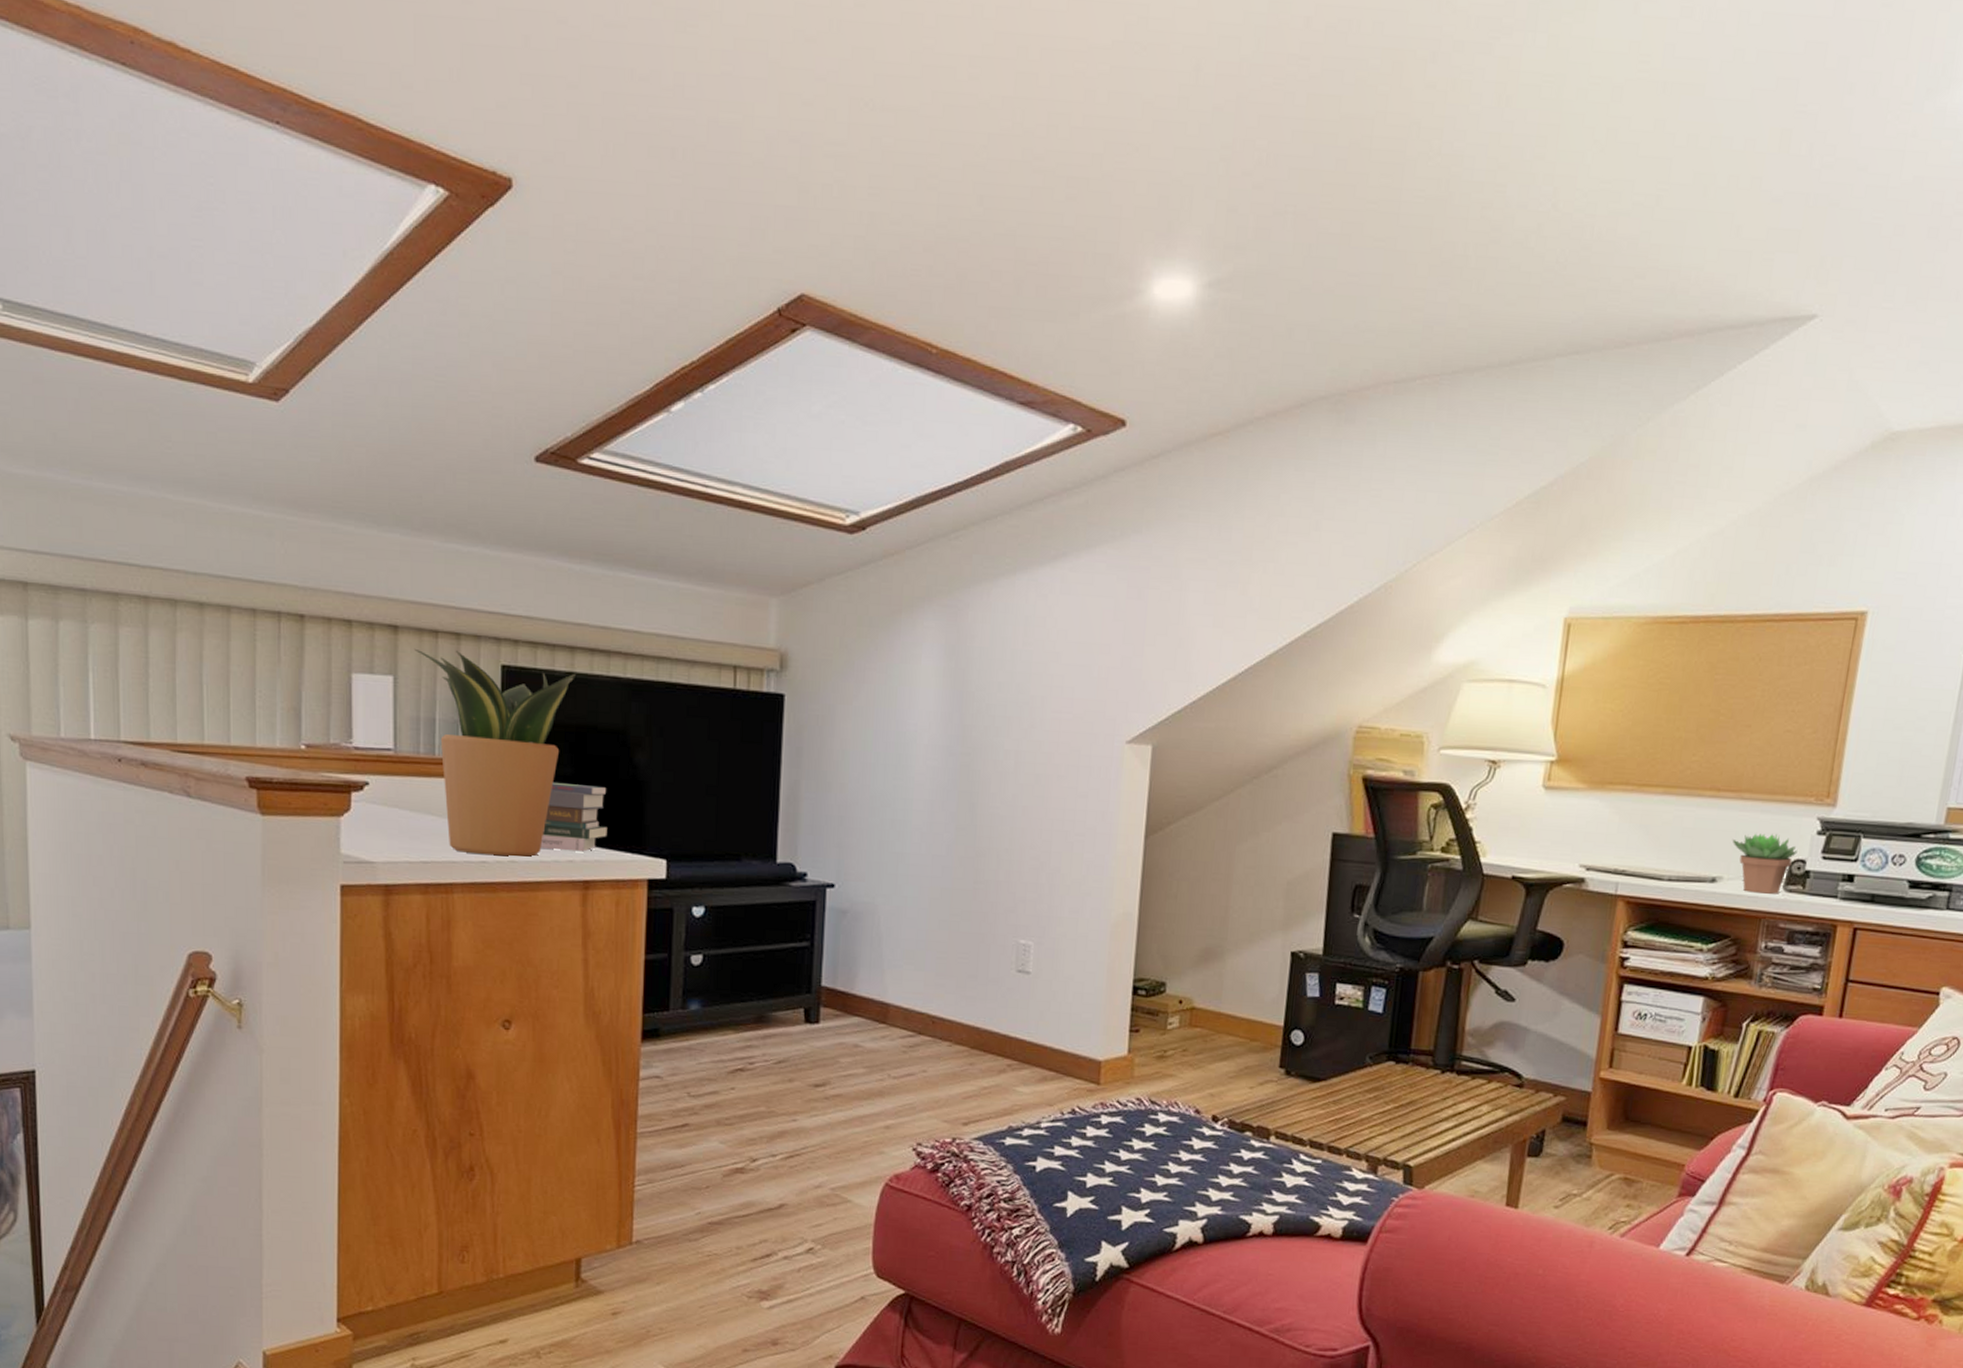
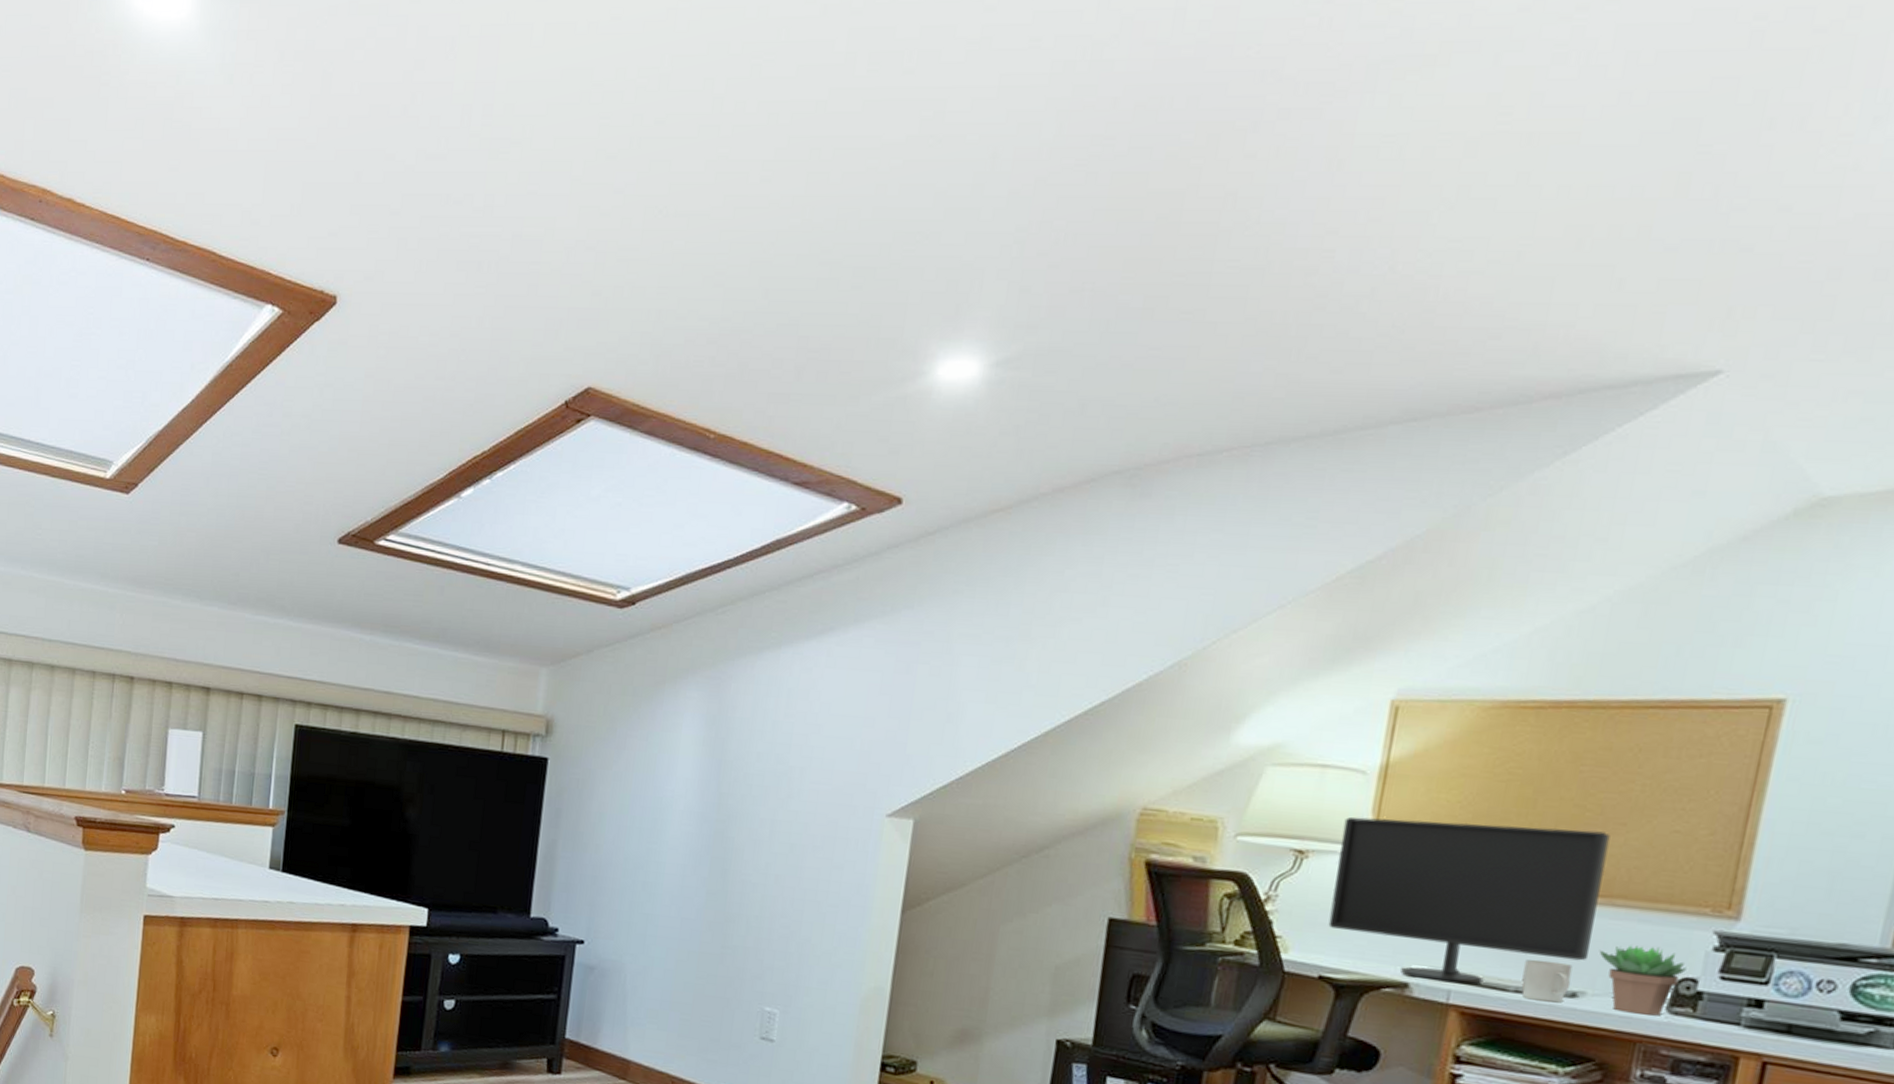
potted plant: present [414,648,577,857] -> none [222,708,360,899]
books: present [540,782,607,852] -> none [316,831,378,898]
computer monitor: none [1518,727,1739,877] -> present [1328,816,1610,985]
mug: none [1673,850,1712,889] -> present [1521,959,1573,1003]

